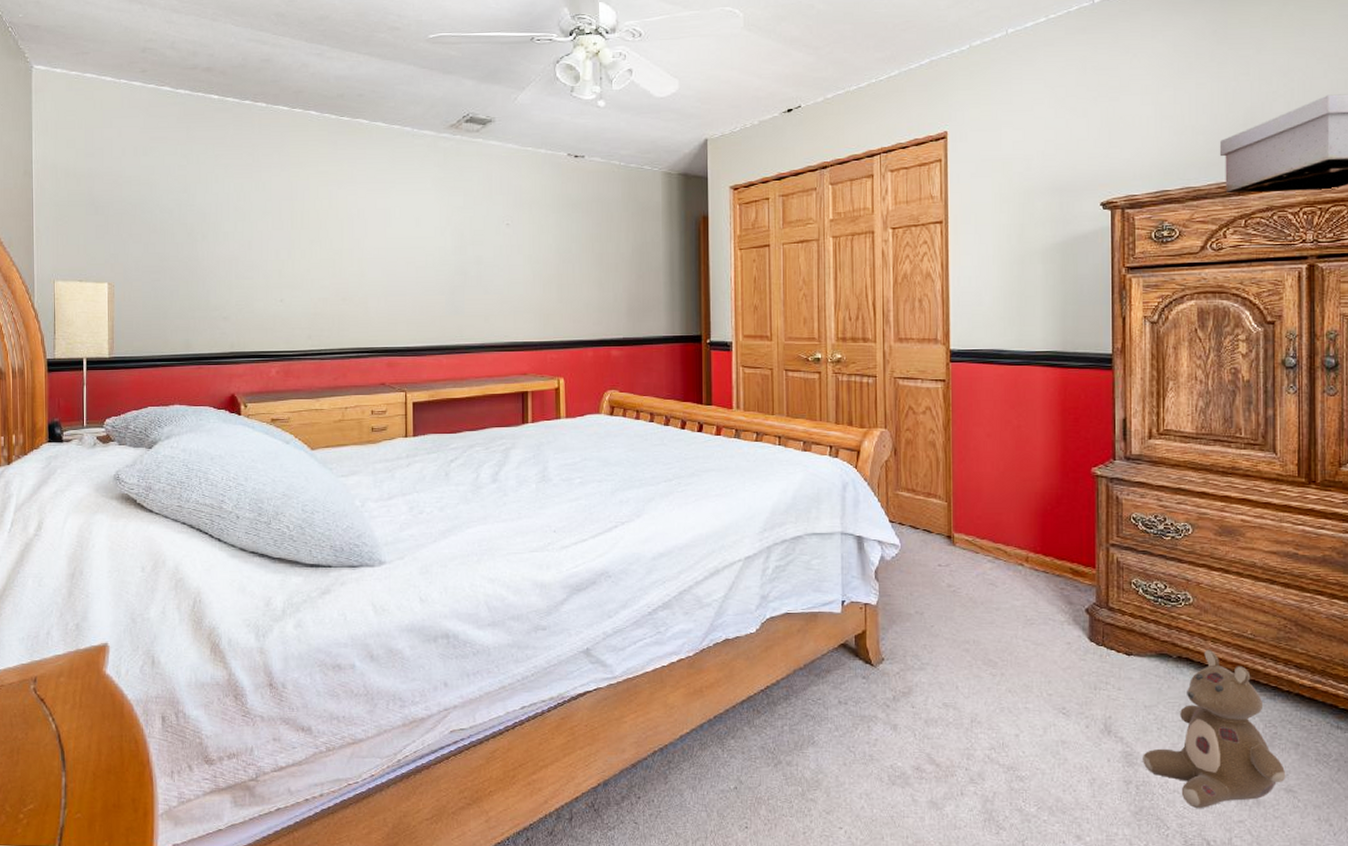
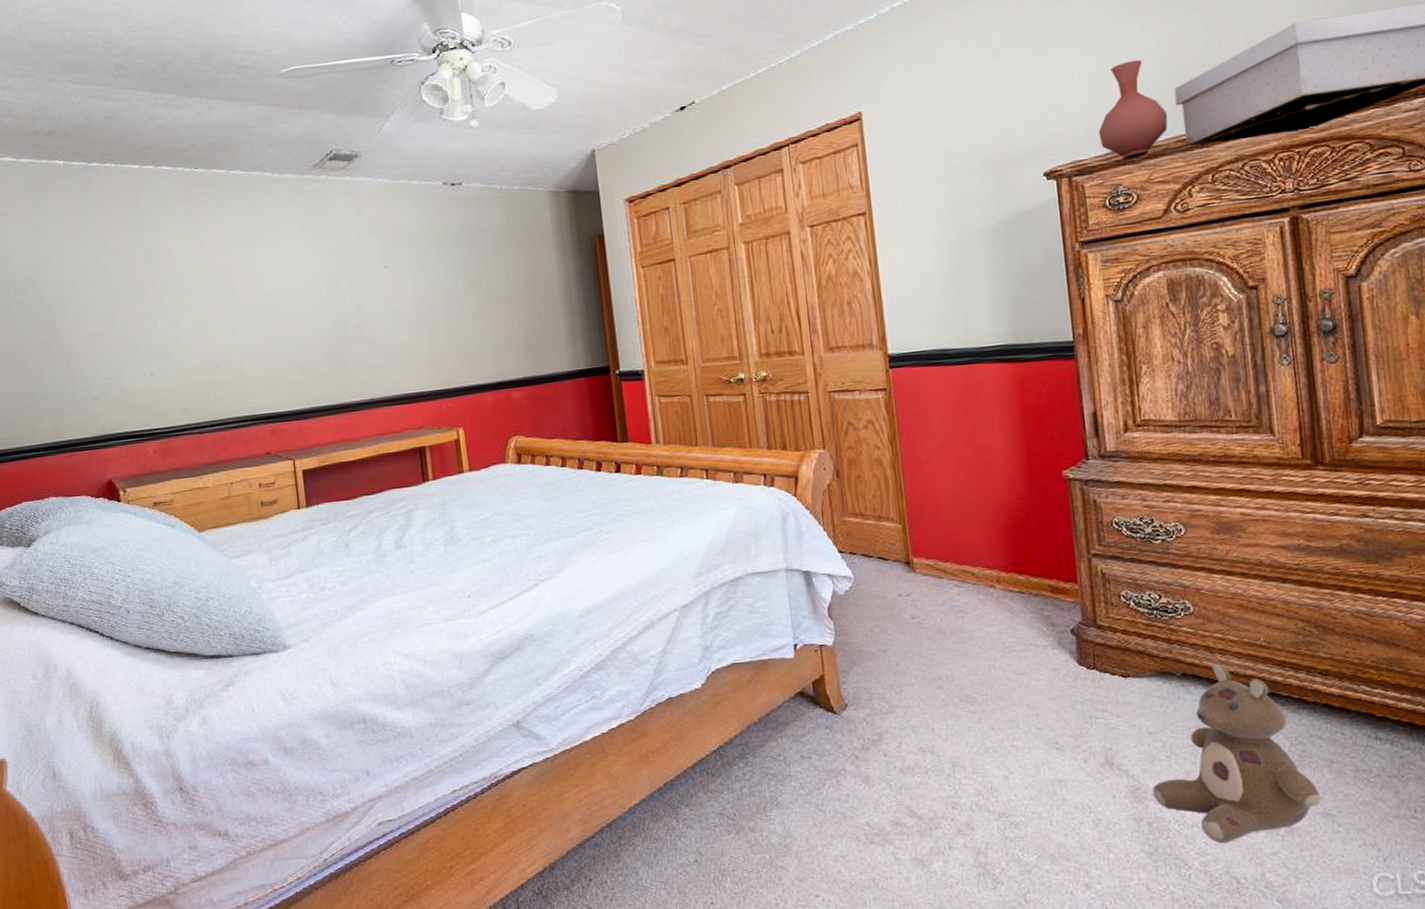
vase: none [1151,112,1212,199] -> present [1098,59,1168,160]

